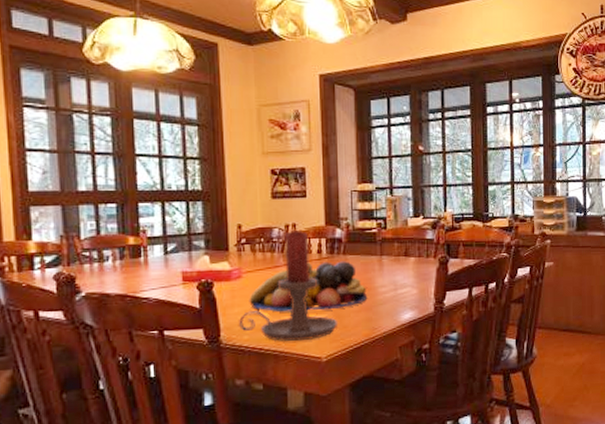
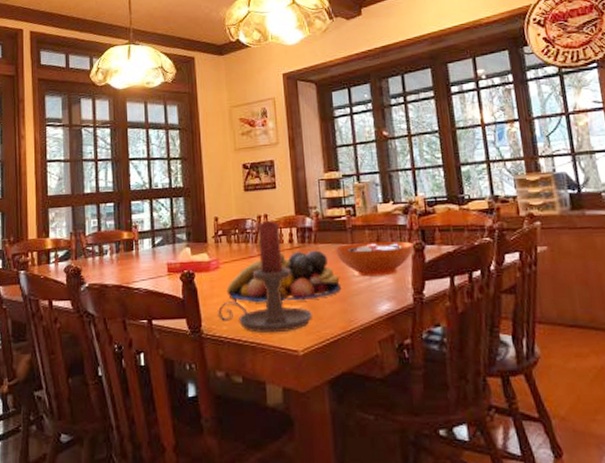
decorative bowl: none [363,254,438,288] -> present [334,241,414,277]

